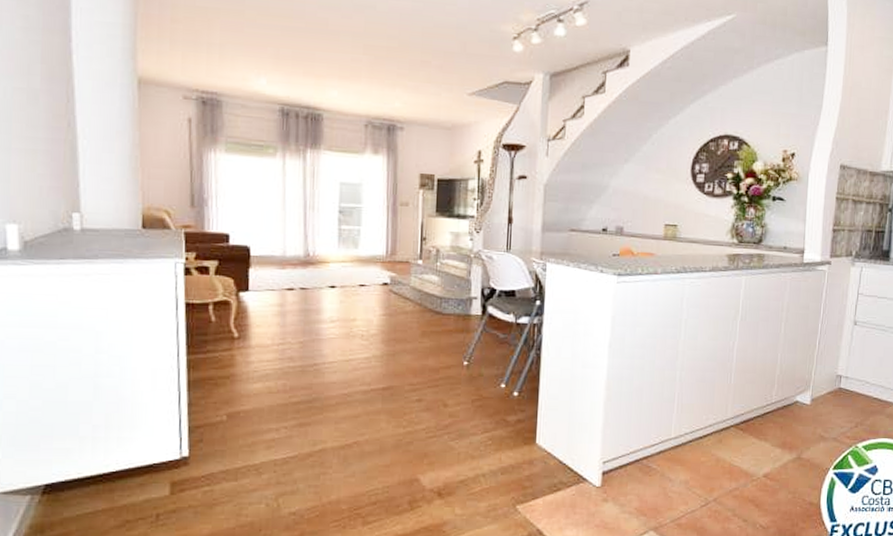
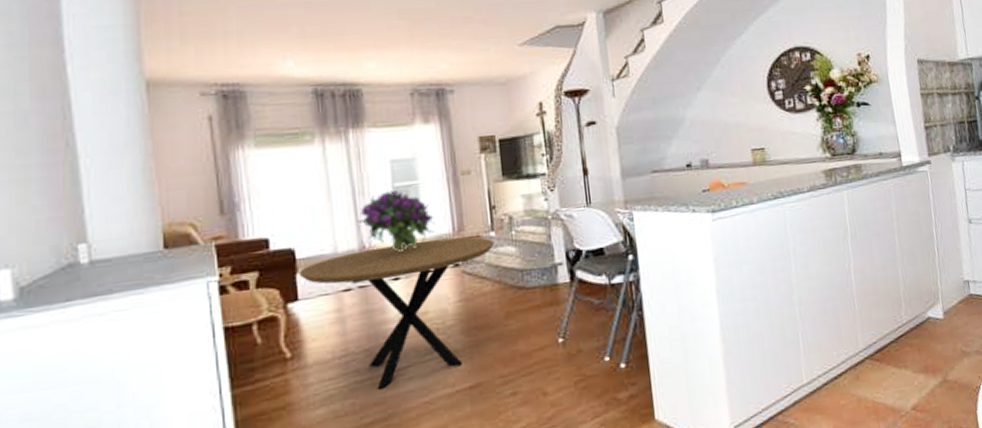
dining table: none [251,257,420,376] -> present [298,237,494,389]
bouquet: none [305,209,372,266] -> present [356,190,435,253]

